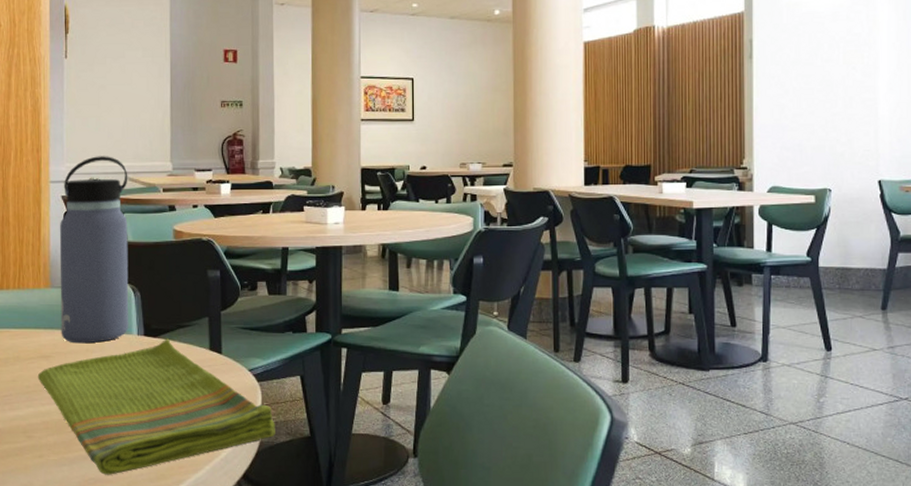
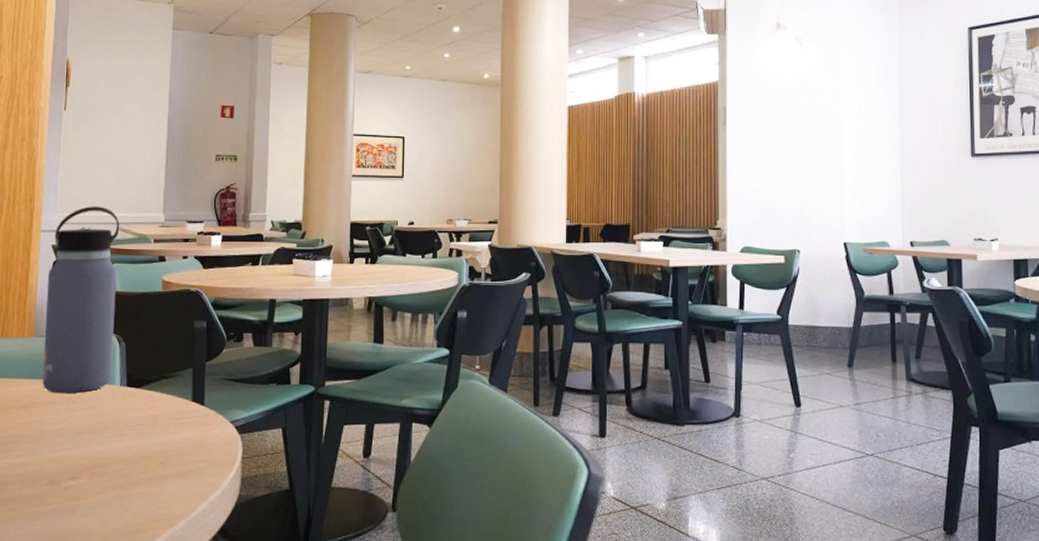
dish towel: present [37,338,275,475] -> none [15,389,255,529]

